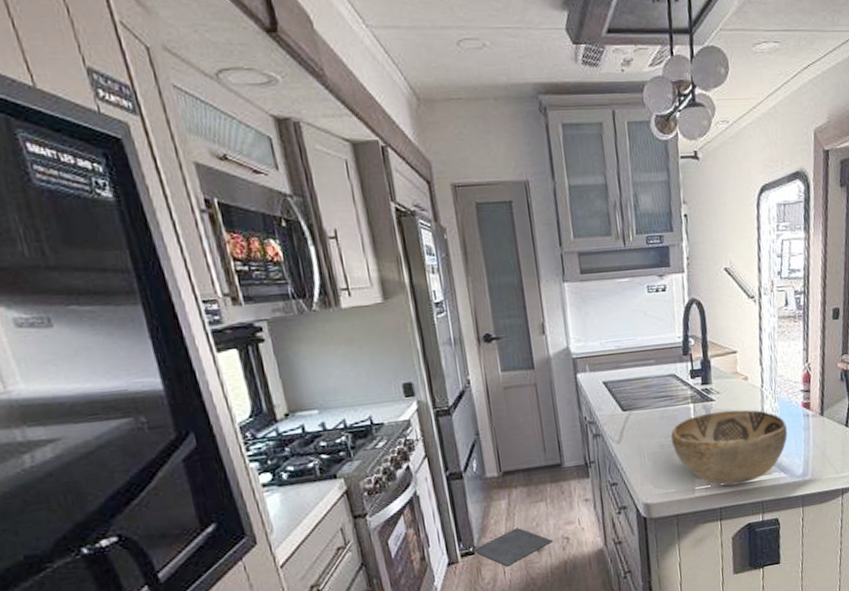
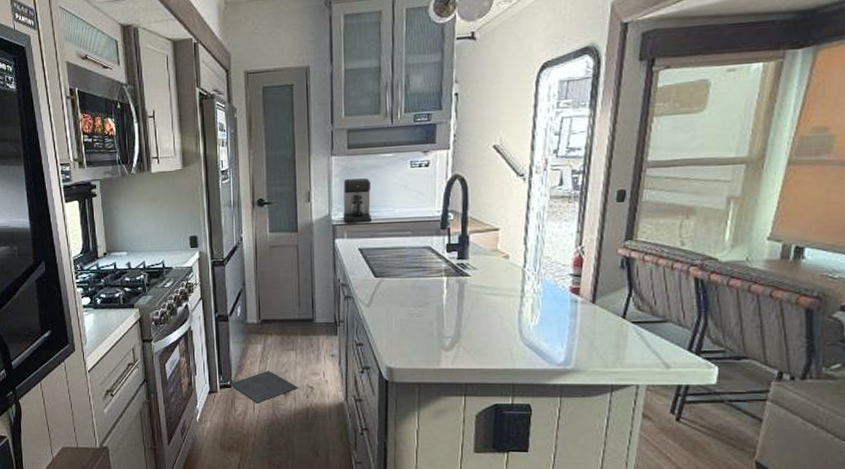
coffee maker: none [579,305,613,356] -> present [343,178,371,224]
decorative bowl: present [670,409,787,487] -> none [420,287,549,363]

